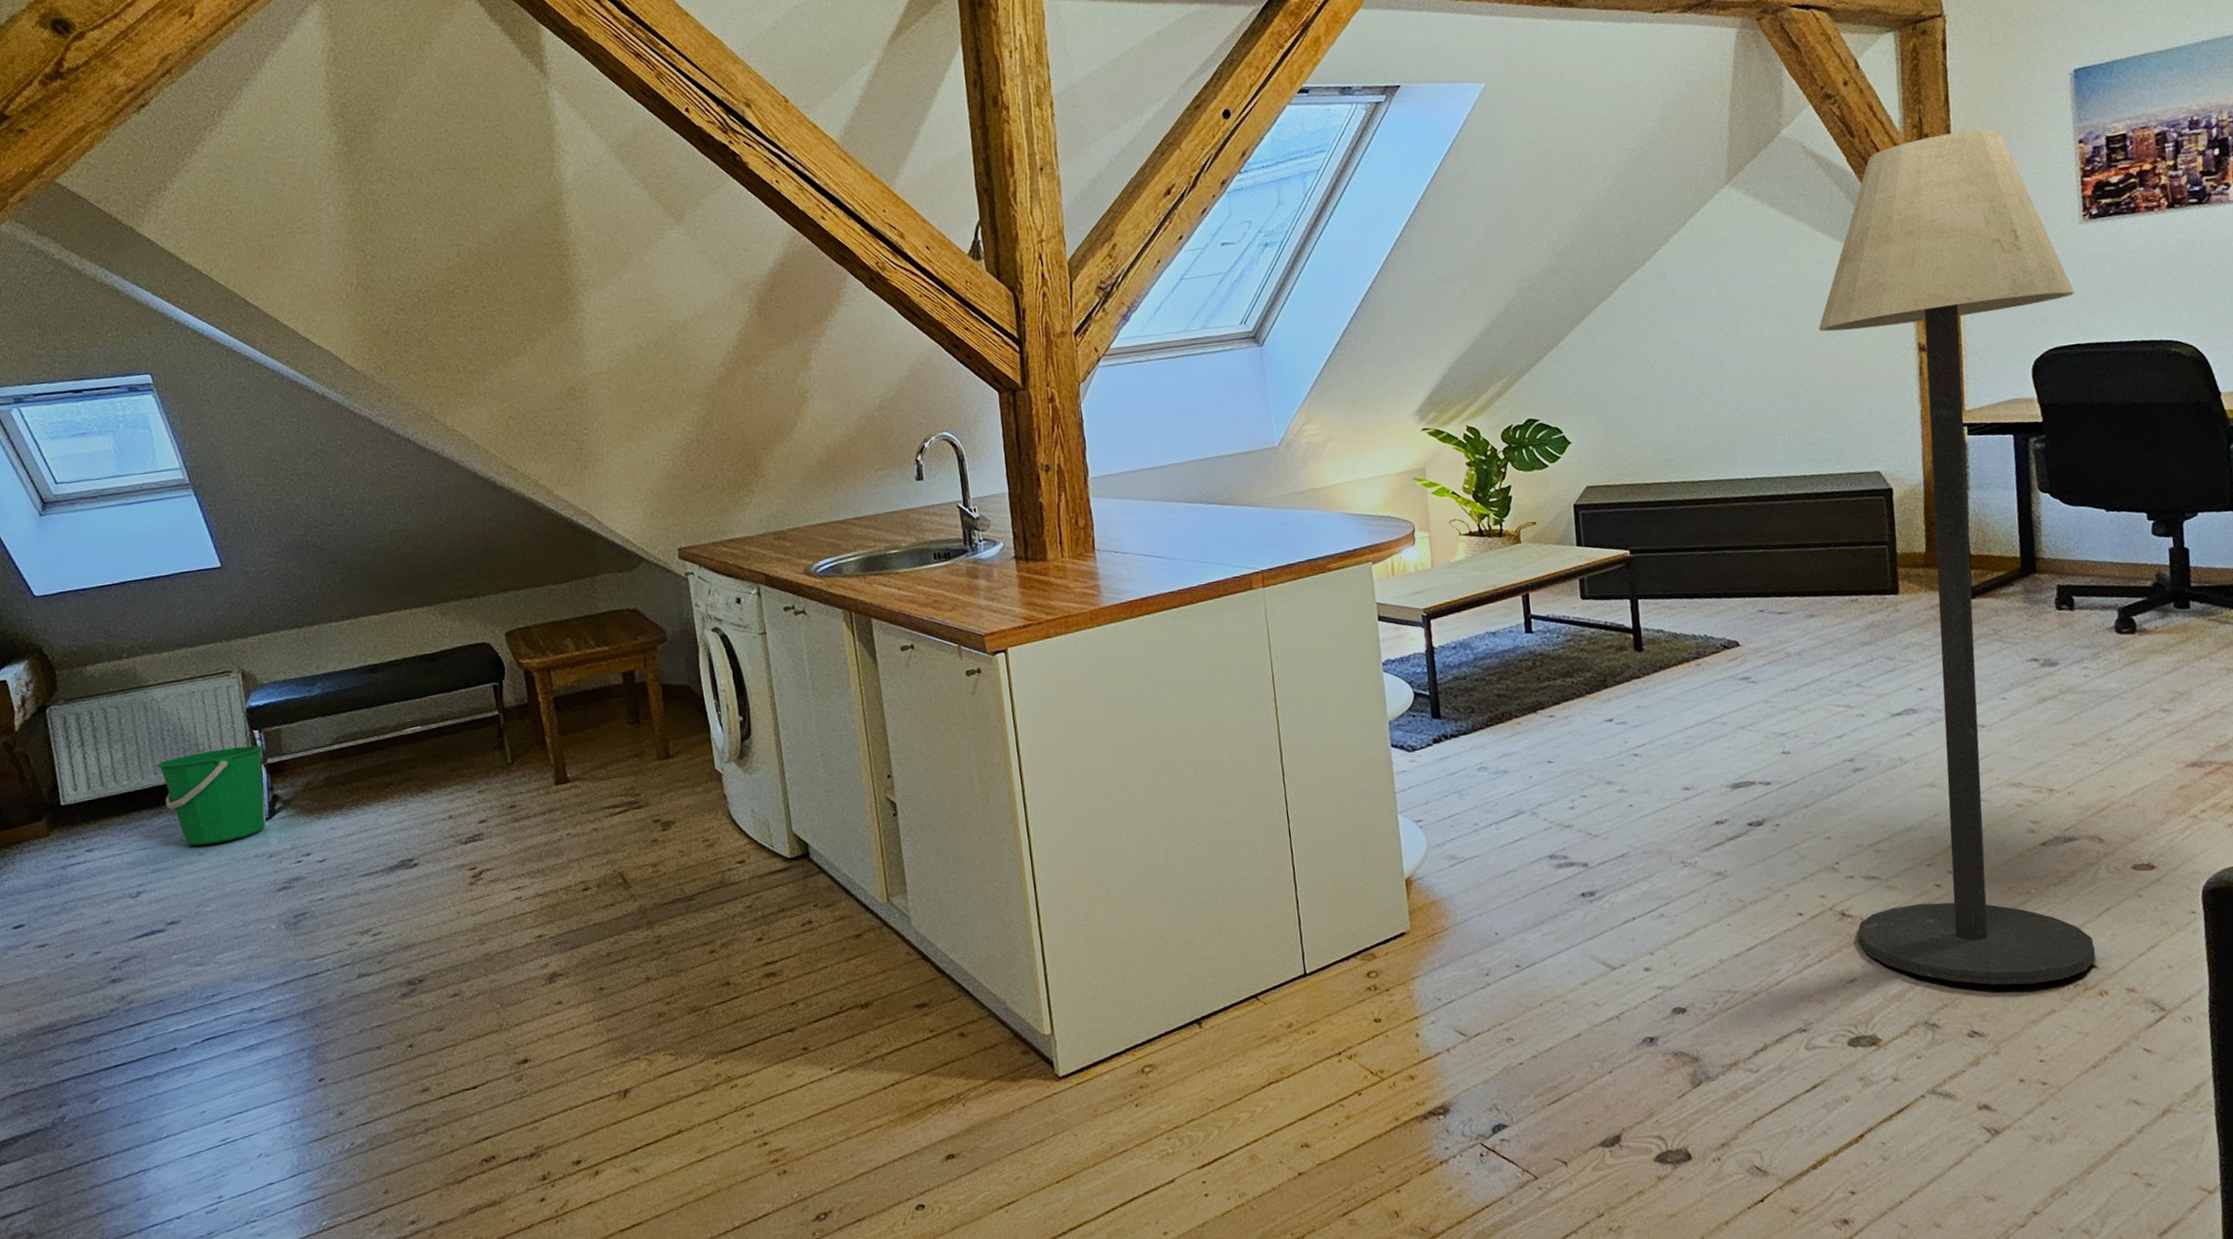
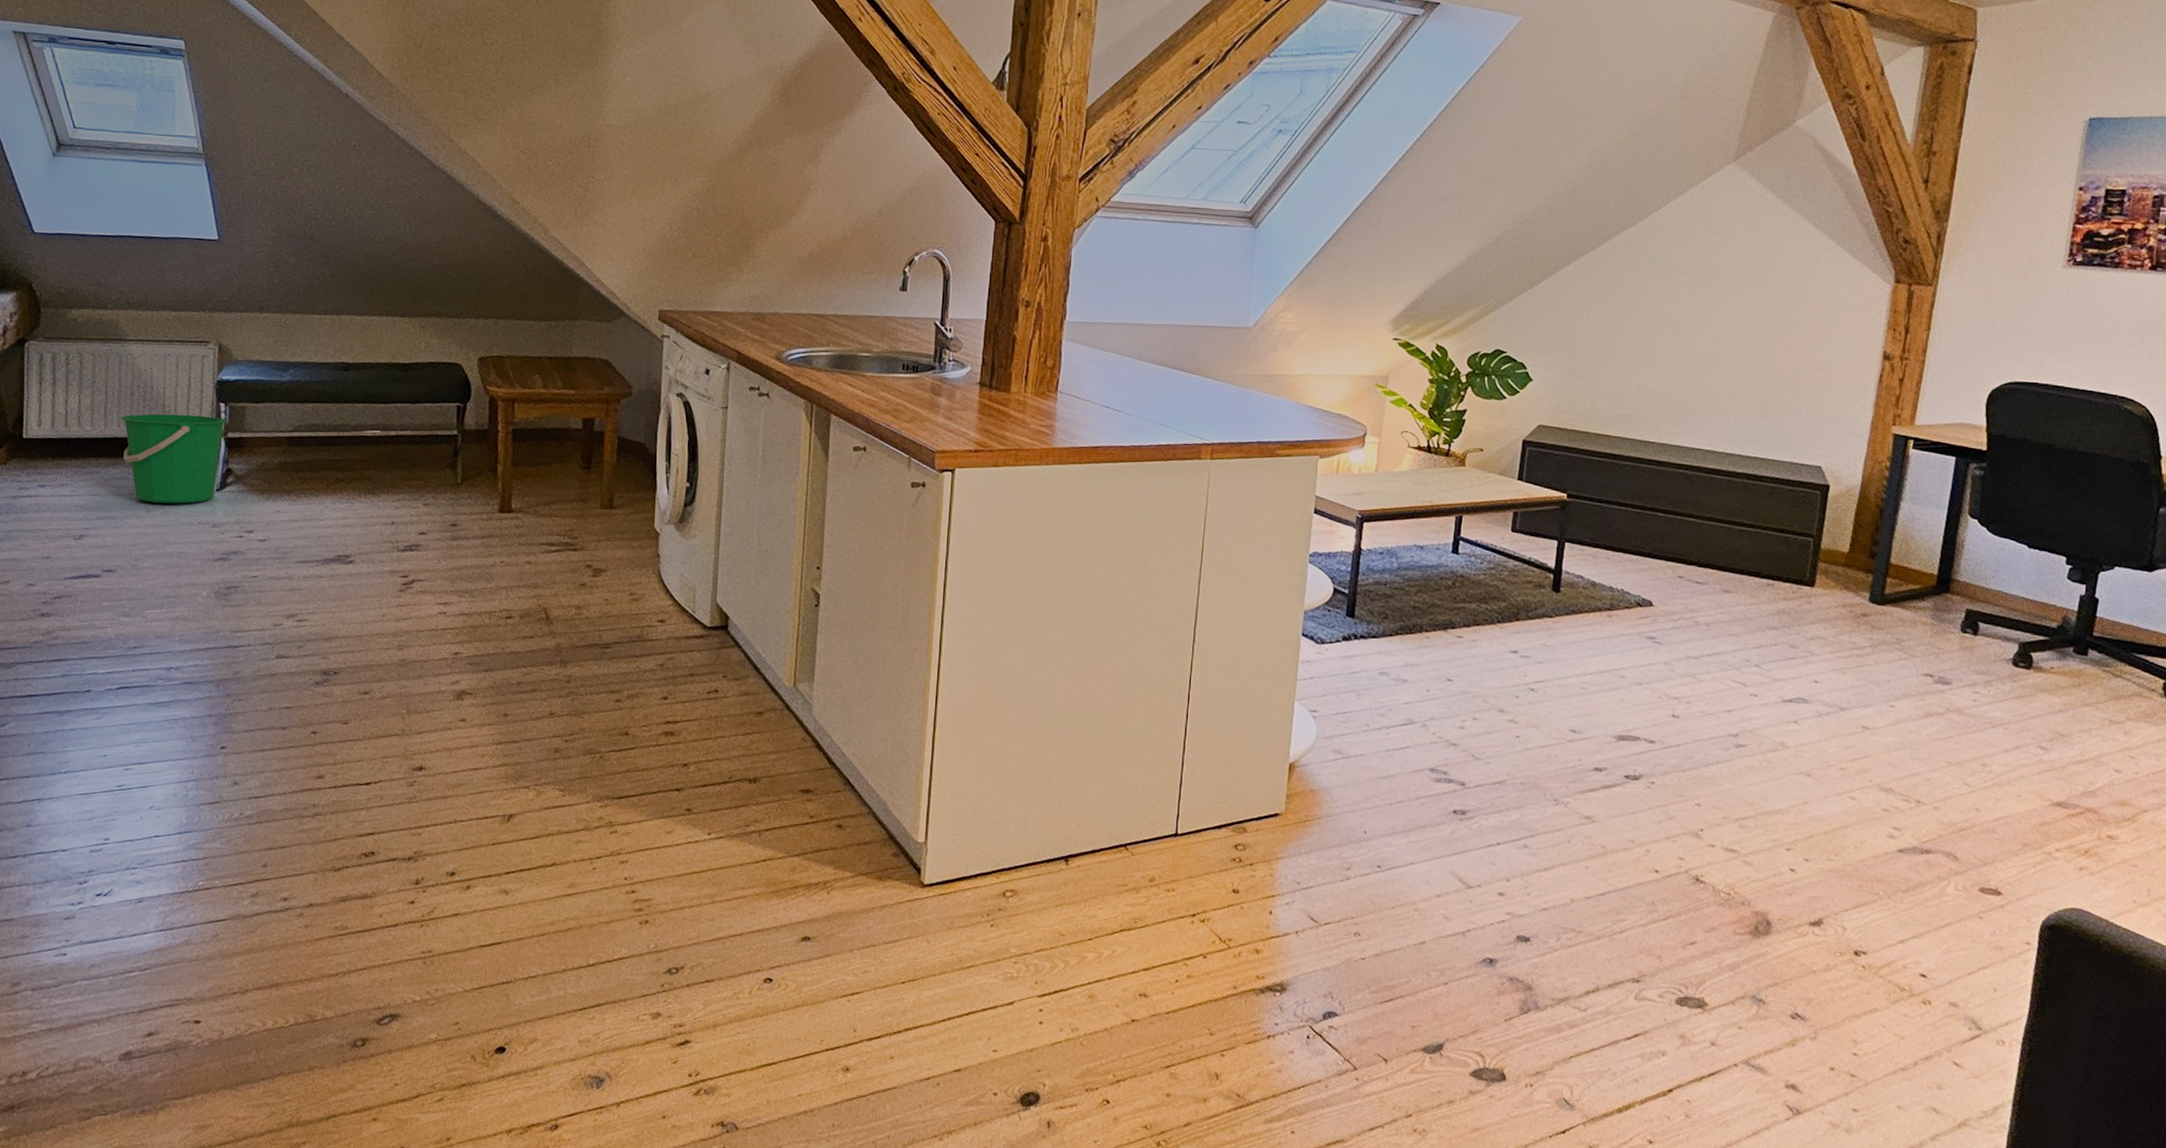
floor lamp: present [1819,129,2096,985] -> none [1705,155,2044,982]

